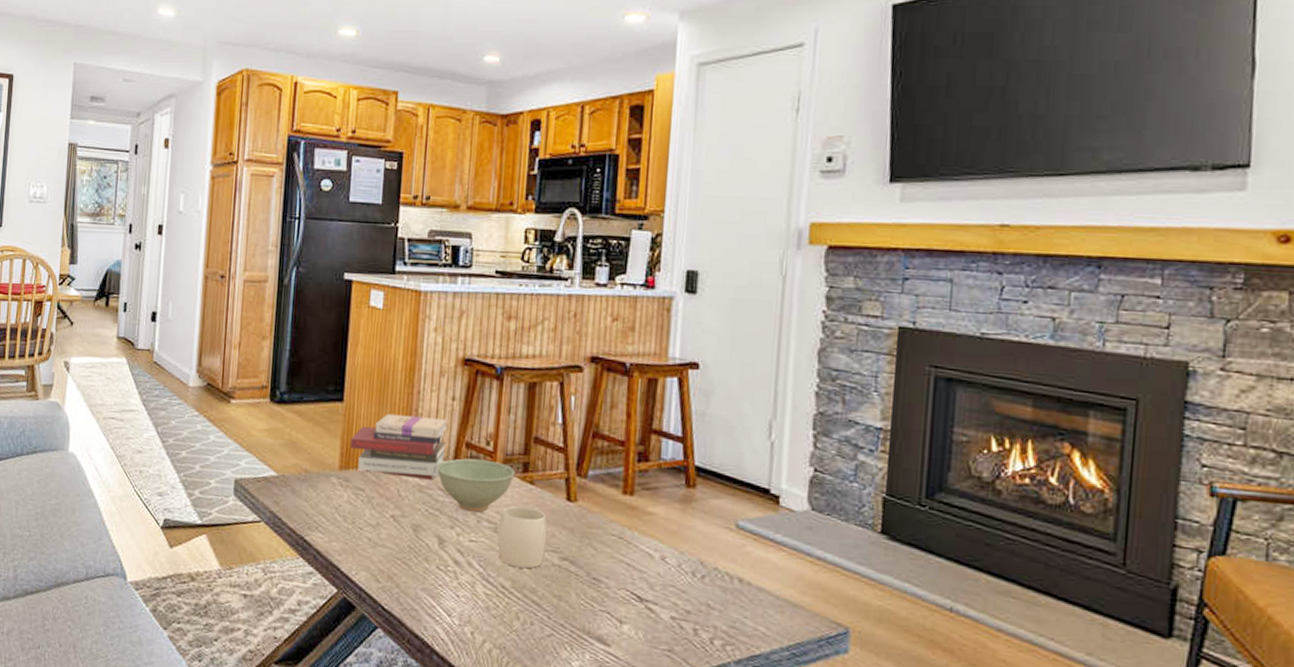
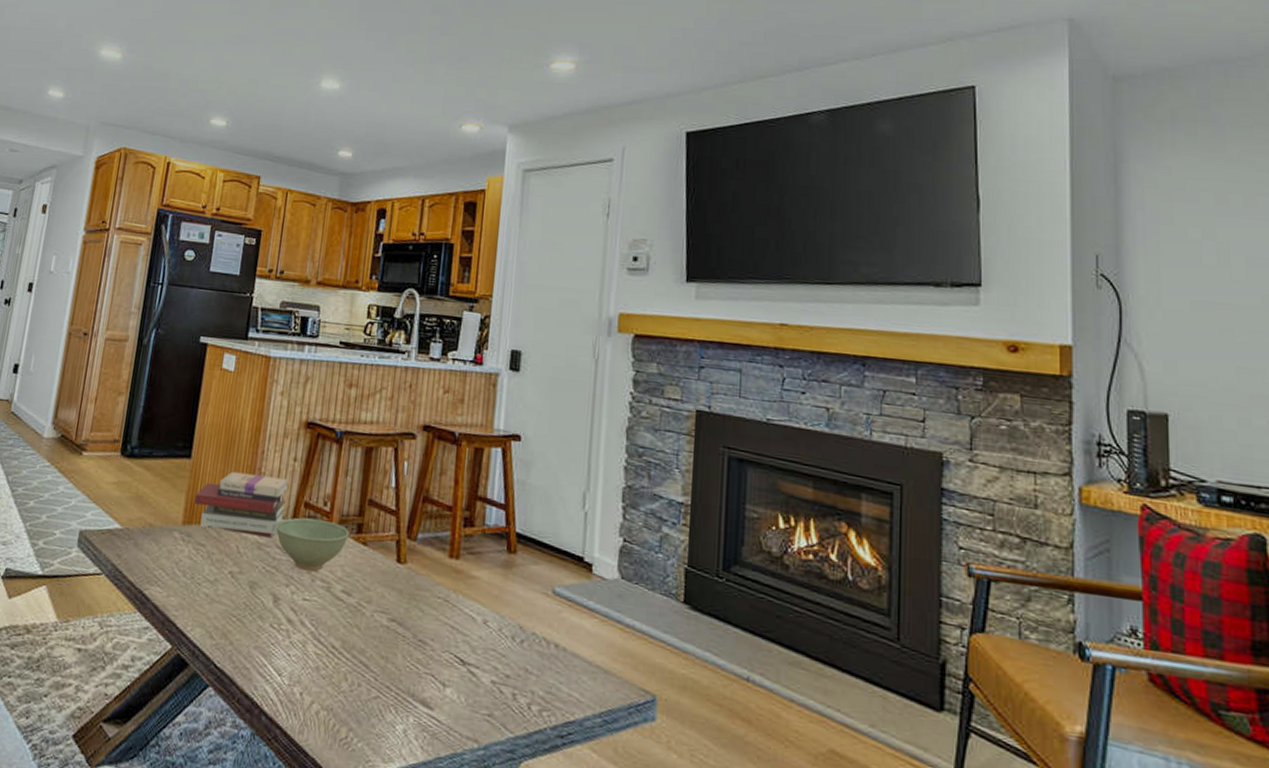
mug: present [498,505,548,569] -> none [330,565,378,630]

